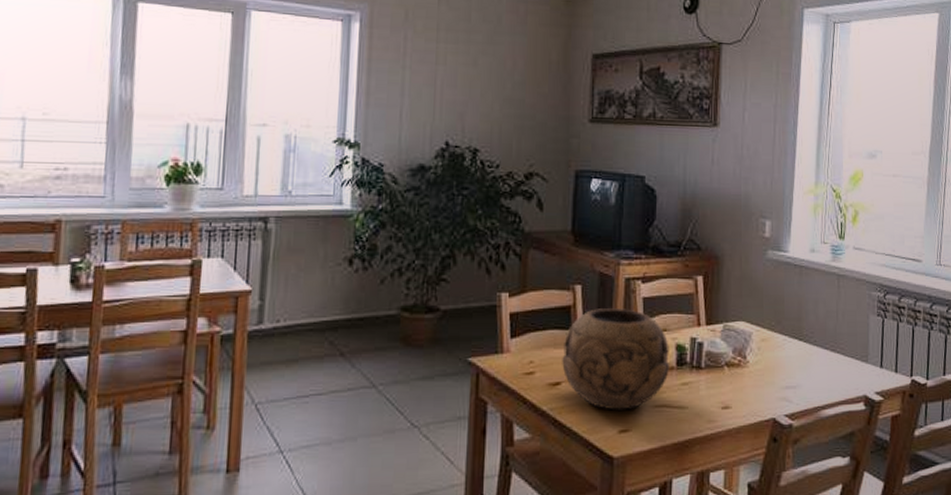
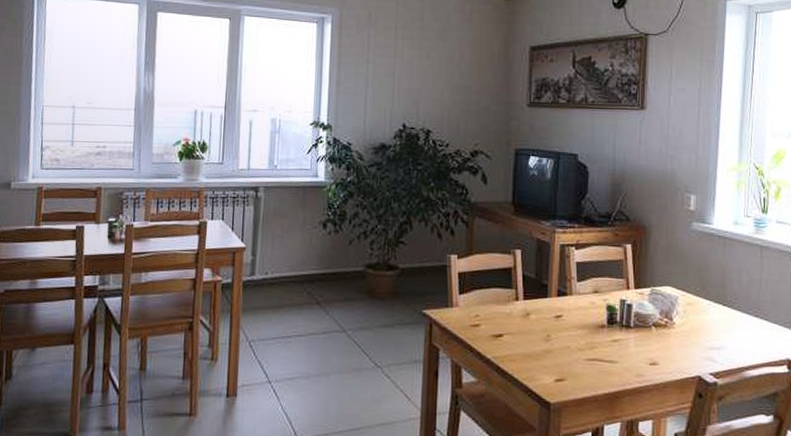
decorative bowl: present [562,309,671,410] -> none [504,271,602,362]

